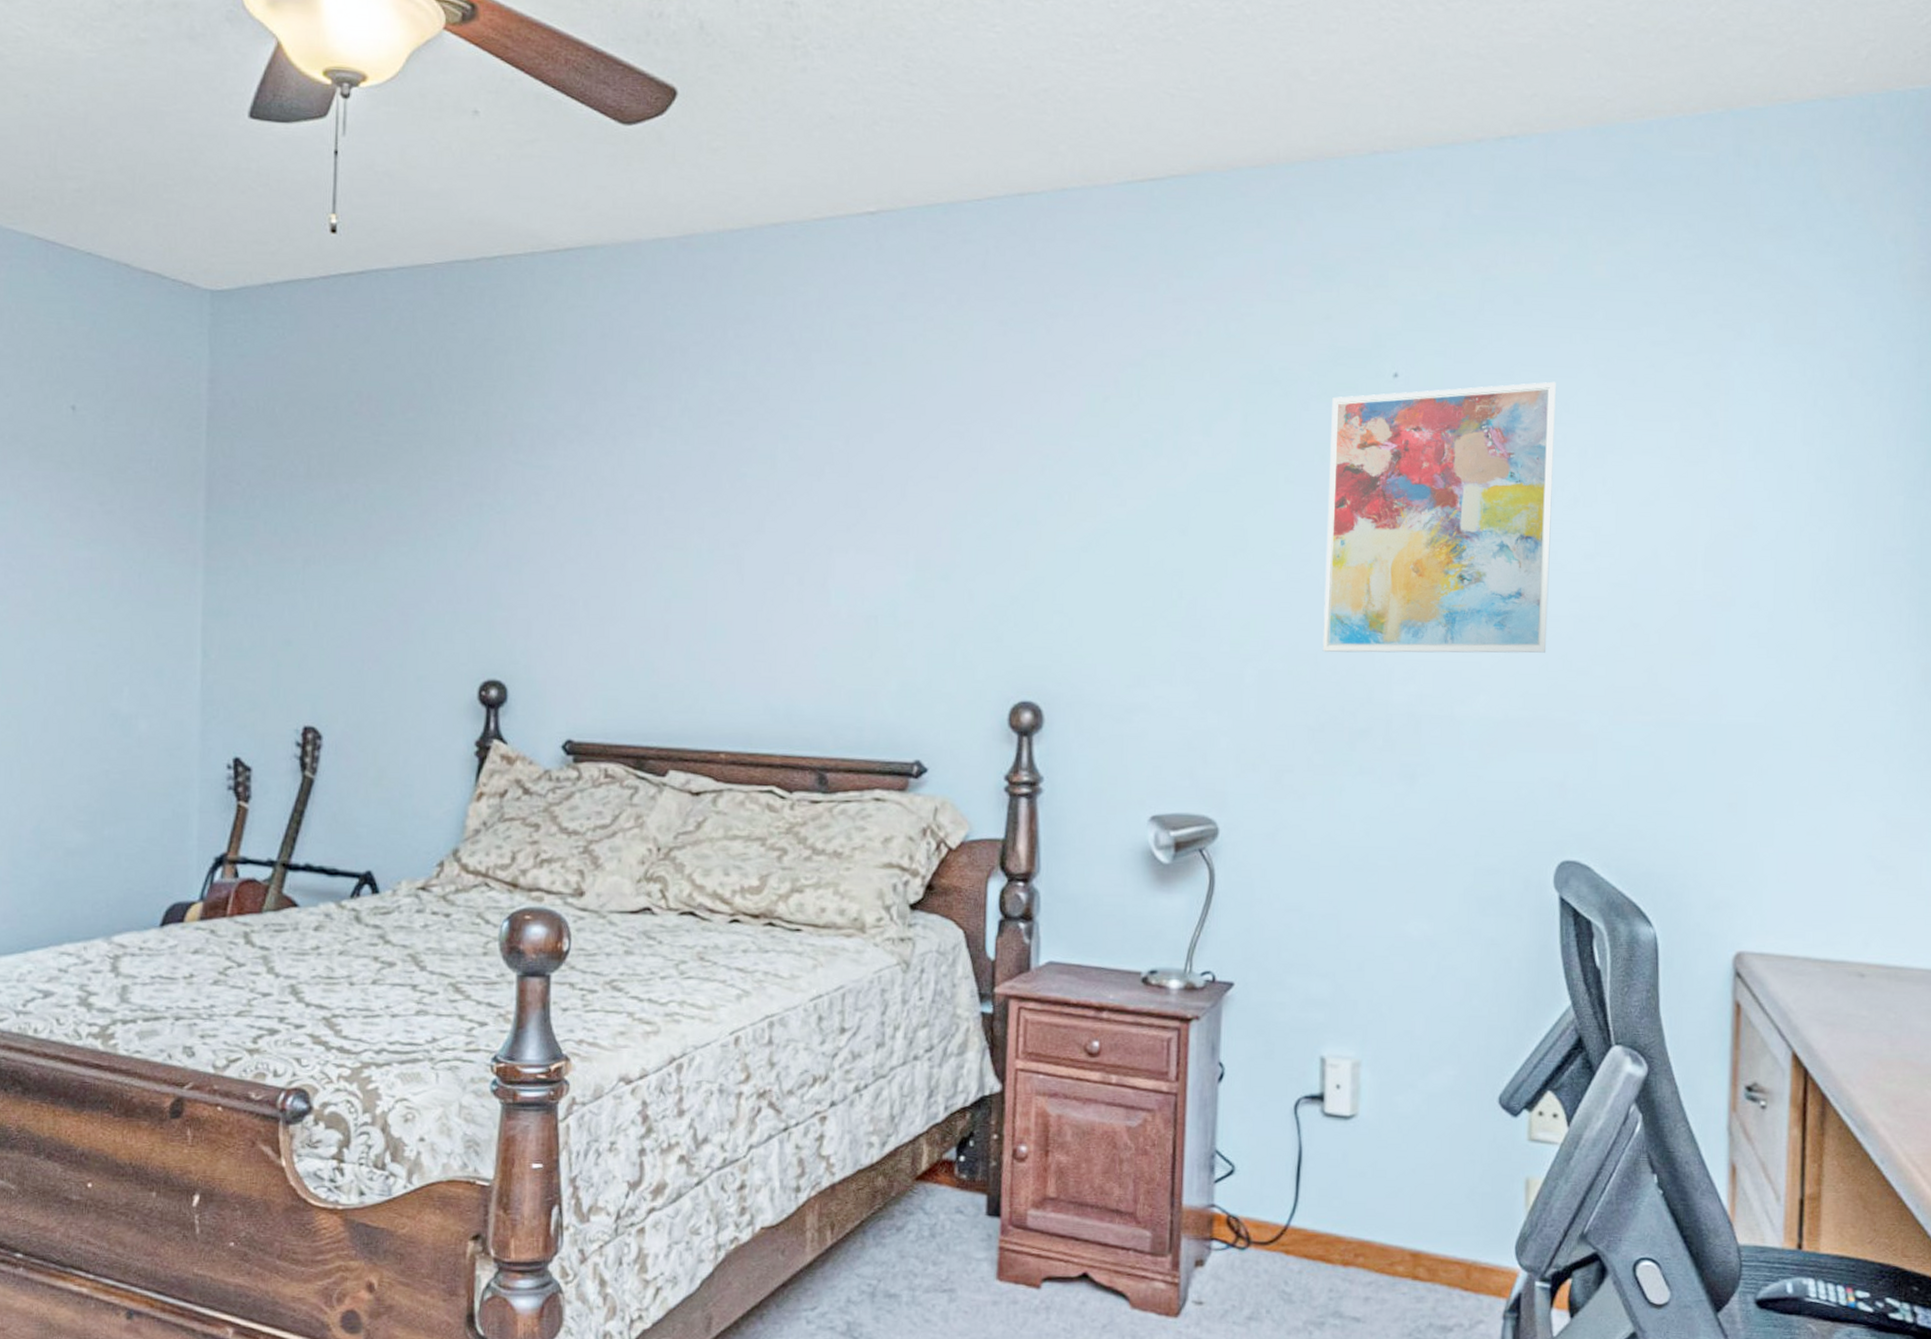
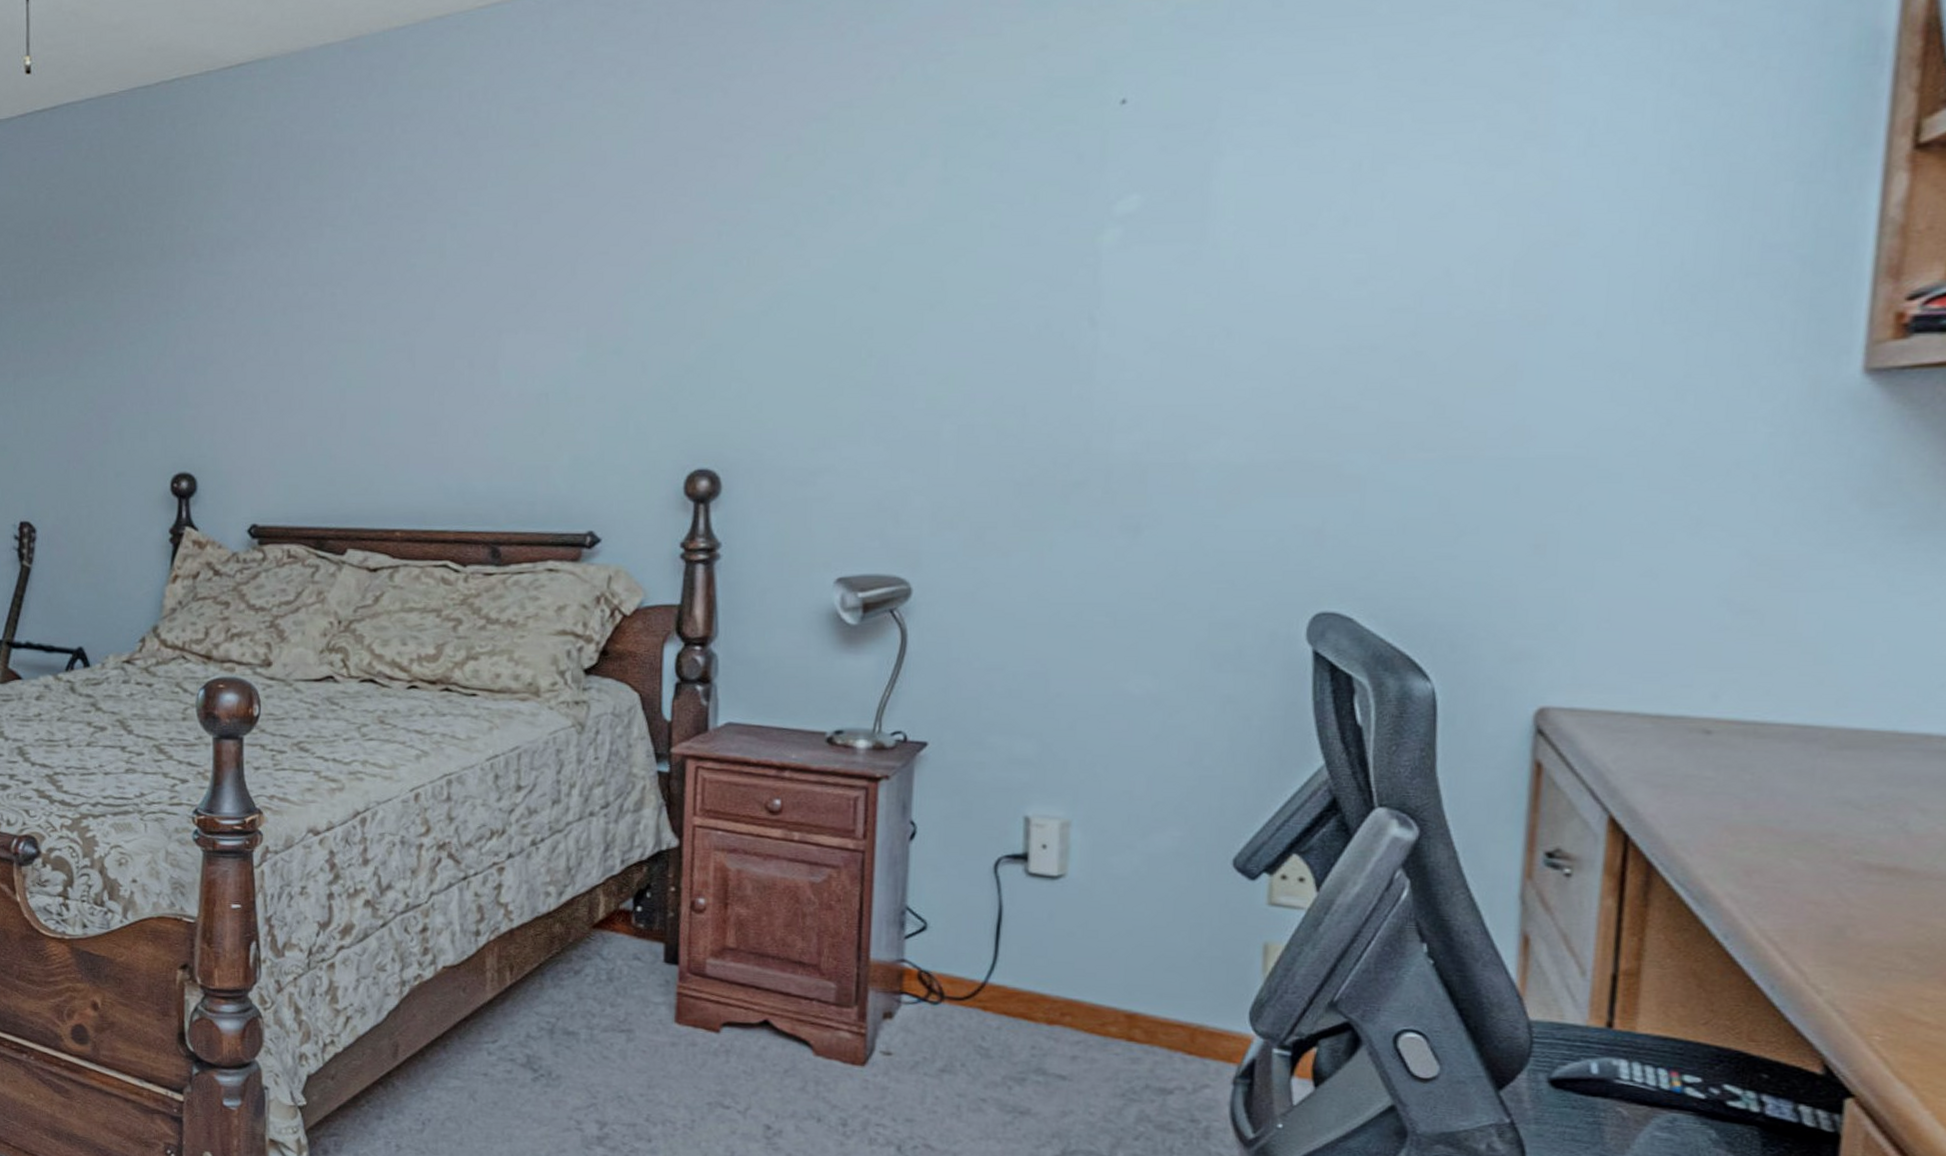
wall art: present [1322,381,1556,653] -> none [1032,89,1324,404]

